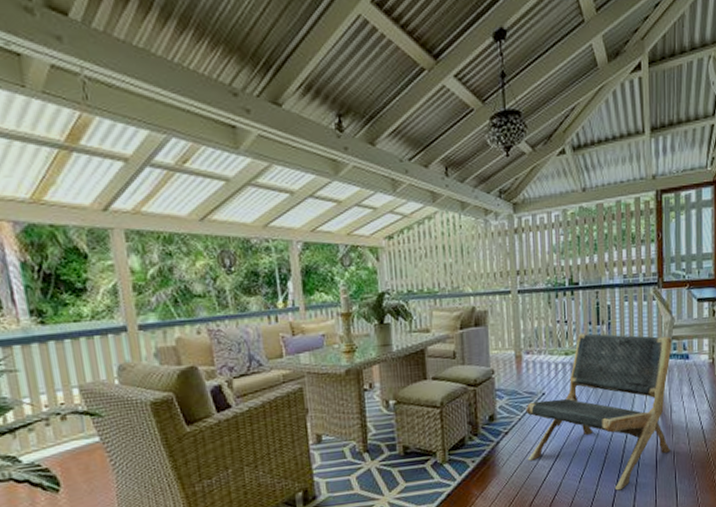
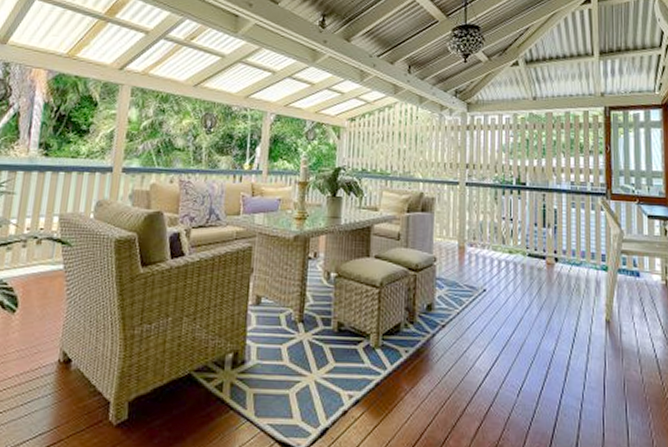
lounge chair: present [525,333,672,491] -> none [464,233,621,414]

